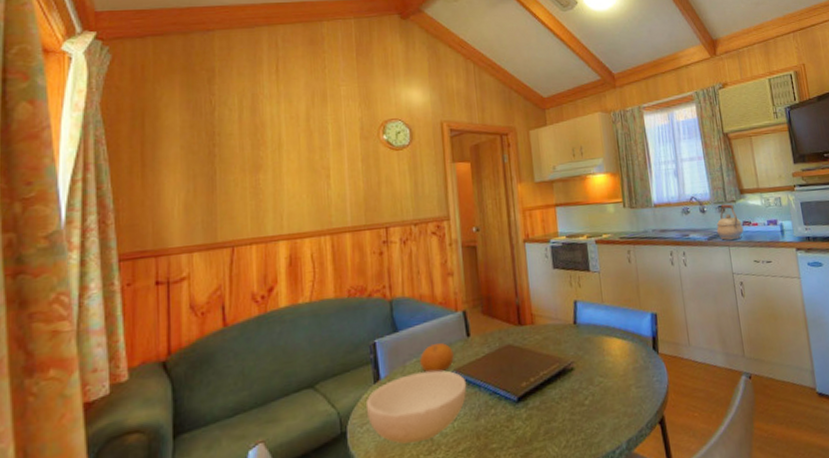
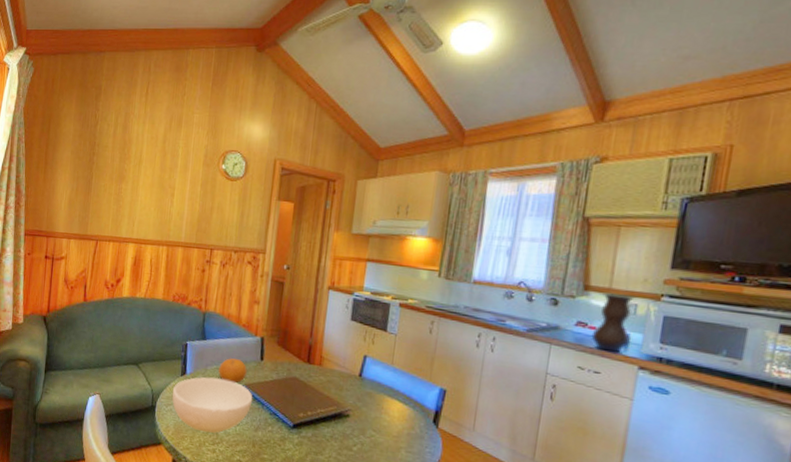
kettle: present [716,204,744,240] -> none [539,297,577,339]
vase: none [754,190,784,243] -> present [591,293,637,353]

